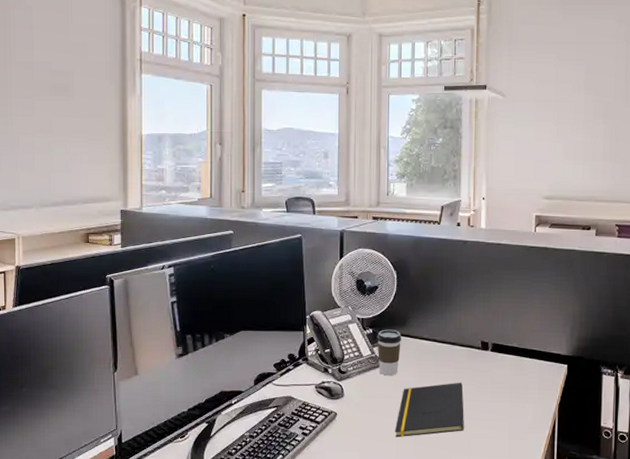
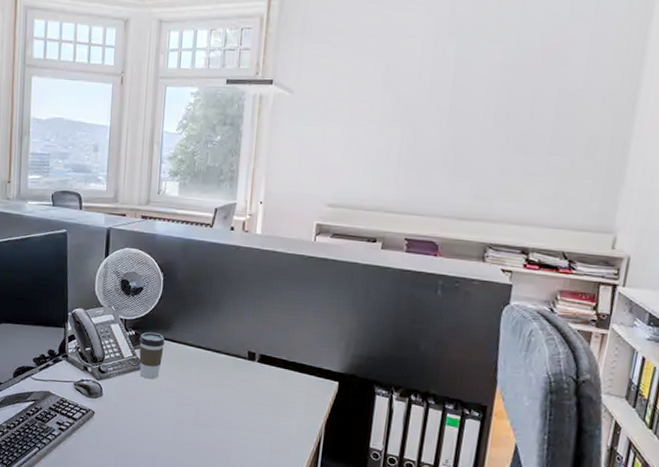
notepad: present [394,382,464,438] -> none [152,391,226,441]

